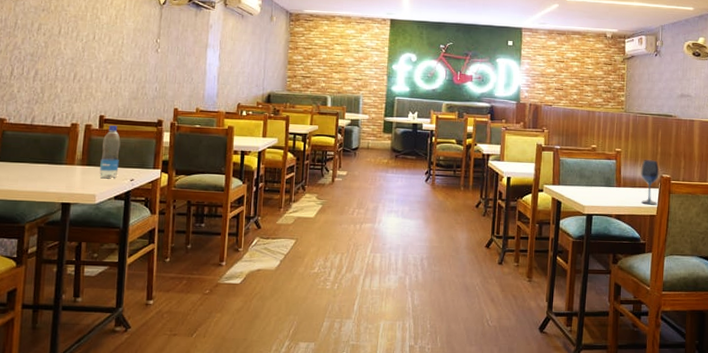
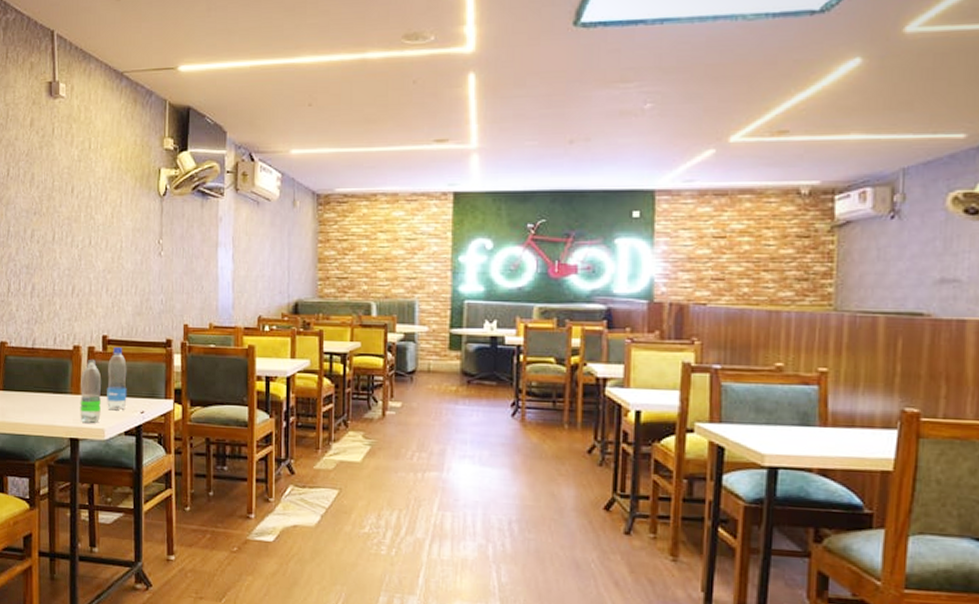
bottle: none [73,136,97,190] -> present [80,360,102,423]
wineglass: present [641,160,660,205] -> none [864,385,899,456]

